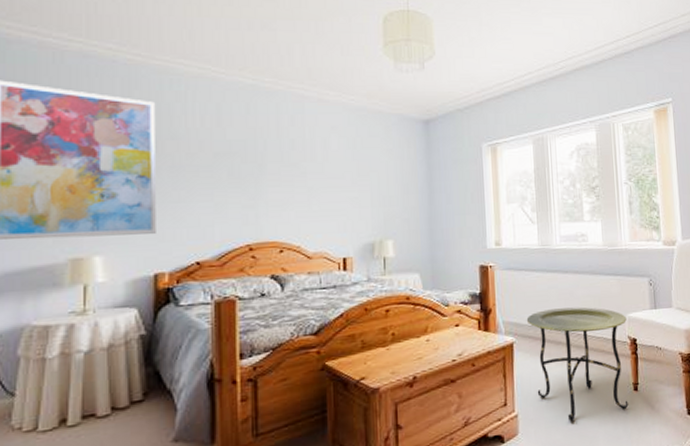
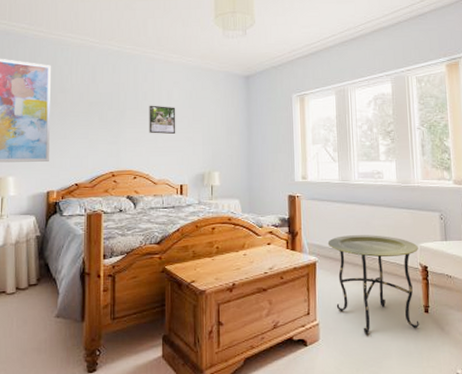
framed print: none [298,156,336,194] -> present [149,105,176,134]

